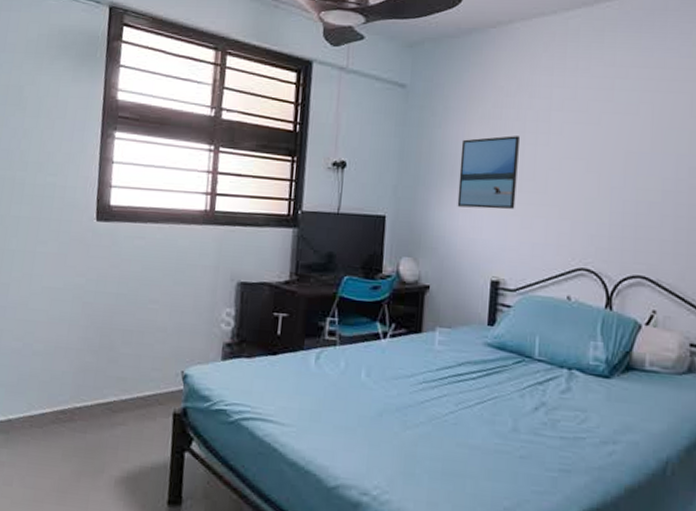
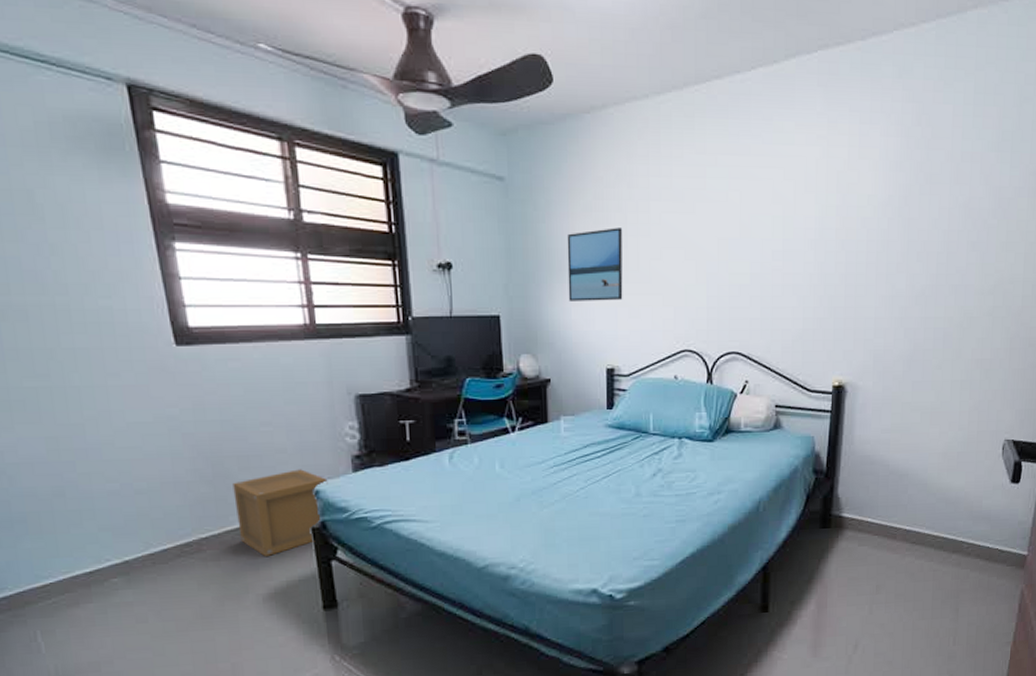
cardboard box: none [109,350,197,437] -> present [232,469,328,558]

